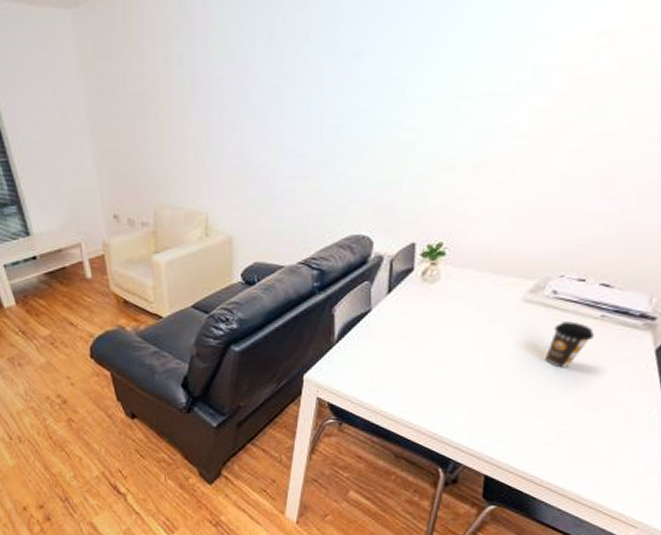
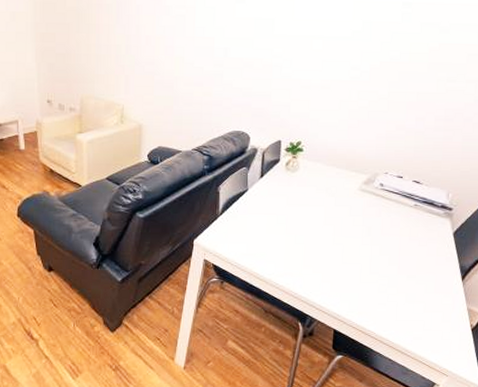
coffee cup: present [544,321,594,368] -> none [376,208,410,244]

